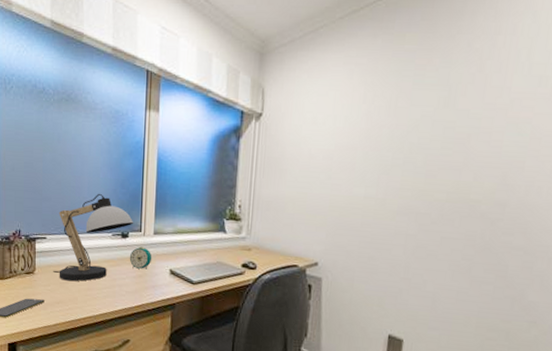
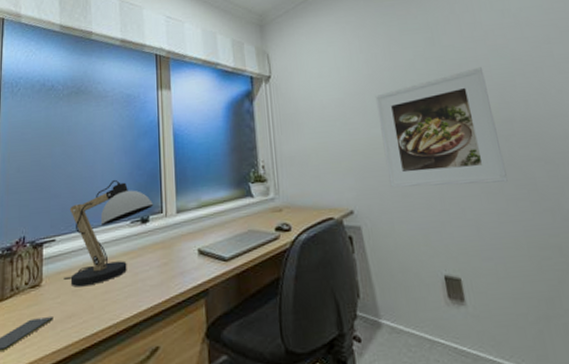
alarm clock: present [129,246,152,269] -> none [151,229,177,256]
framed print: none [359,140,494,265] -> present [375,67,508,188]

